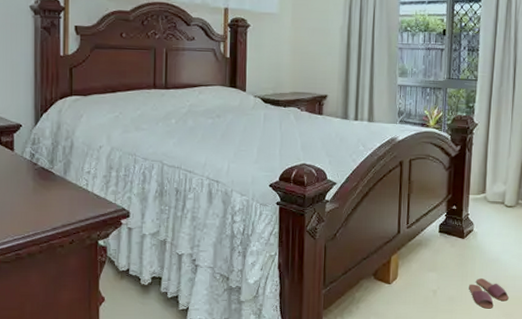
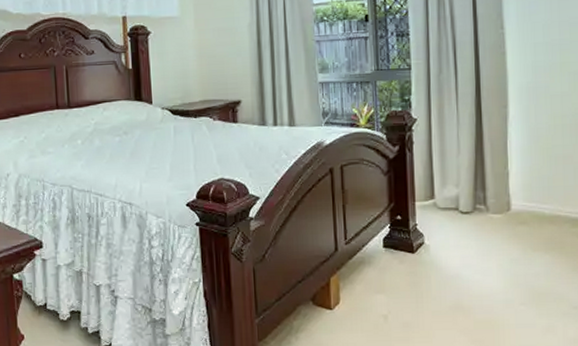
slippers: present [468,278,509,309] -> none [425,299,476,335]

